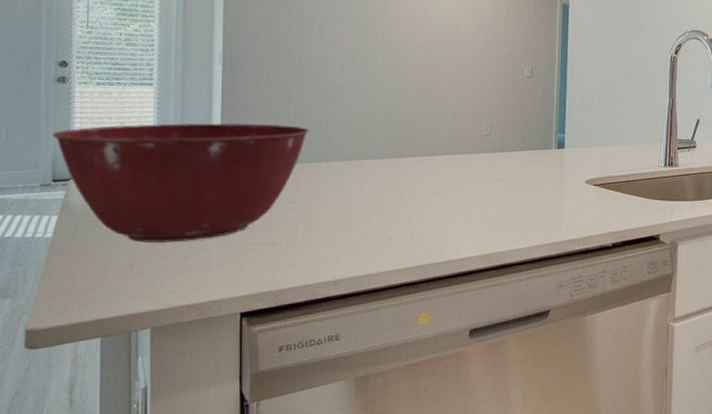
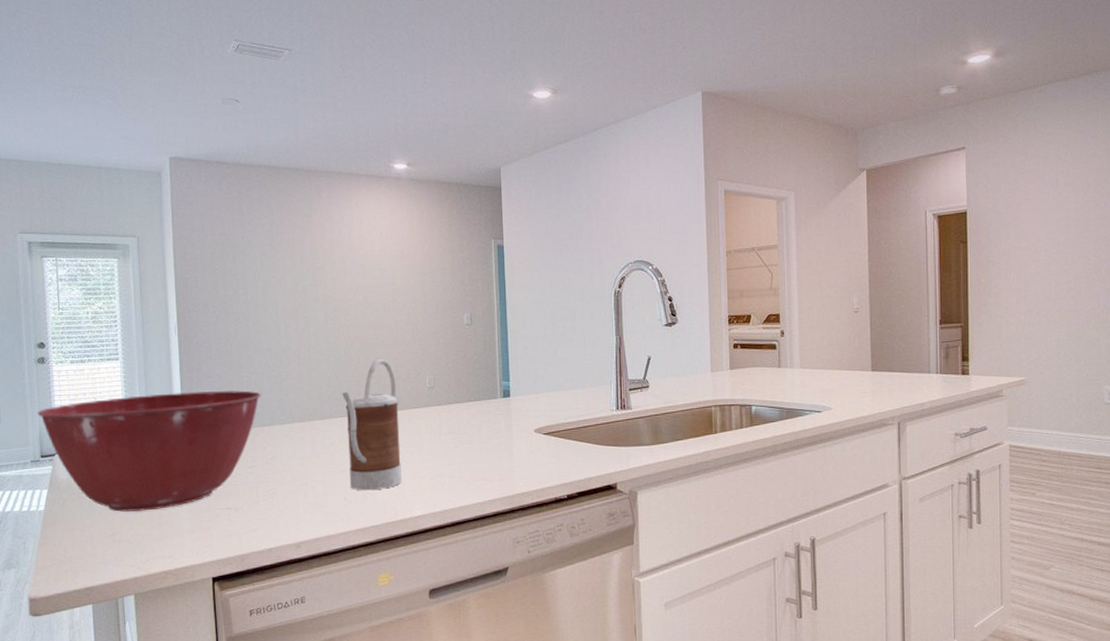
kettle: none [394,103,452,232] -> present [341,358,402,491]

